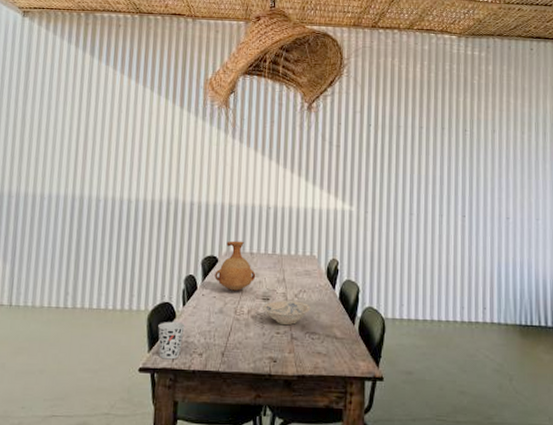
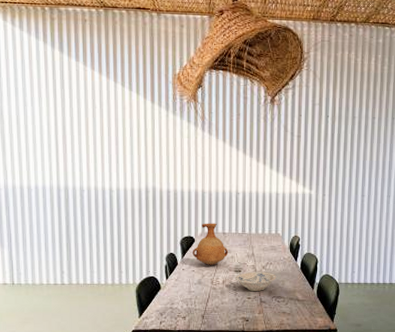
cup: present [158,322,185,360] -> none [146,293,169,323]

